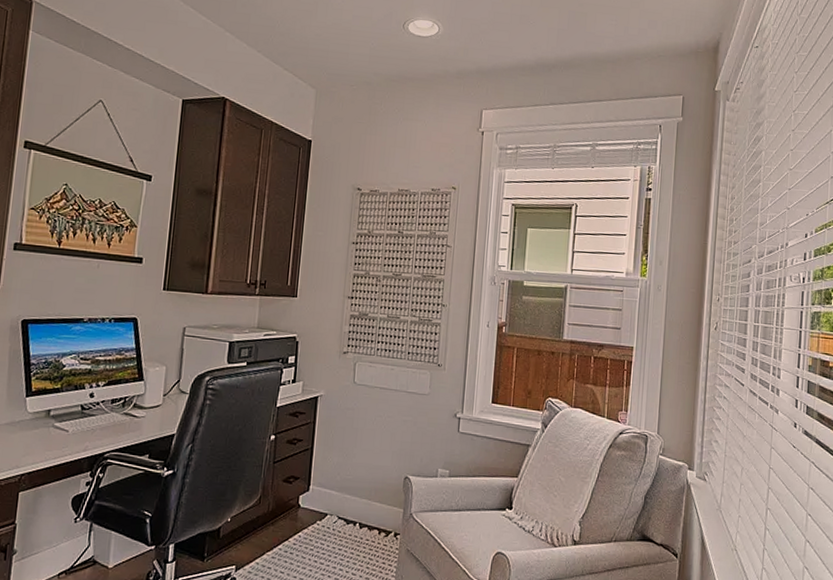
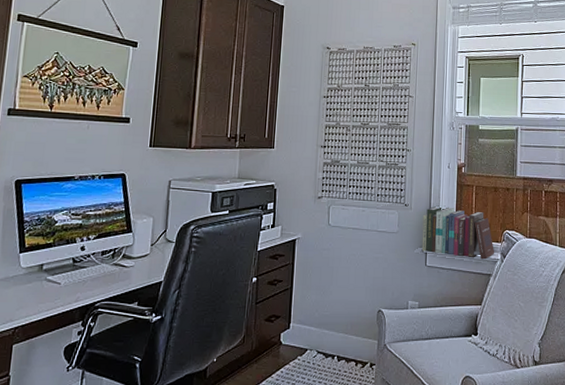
books: none [454,367,536,429] -> present [421,205,495,260]

